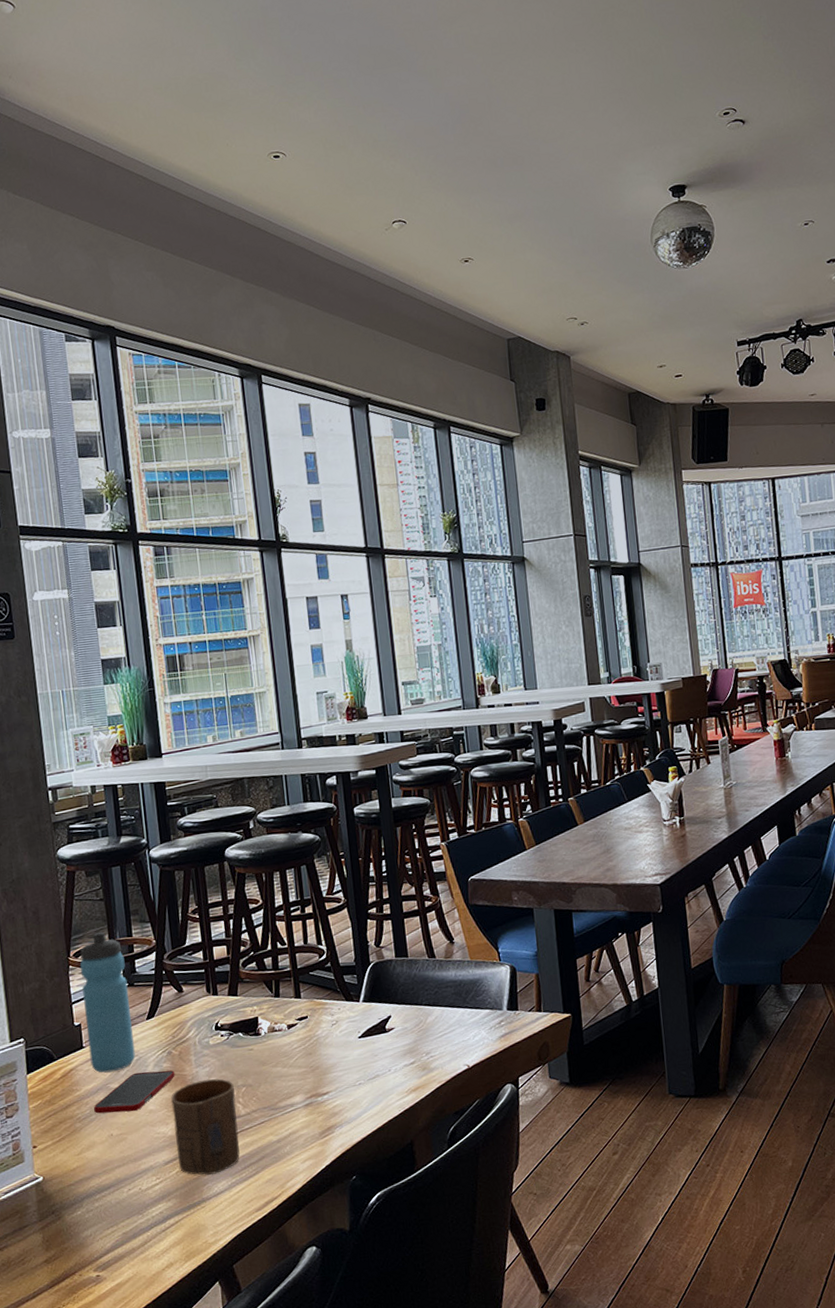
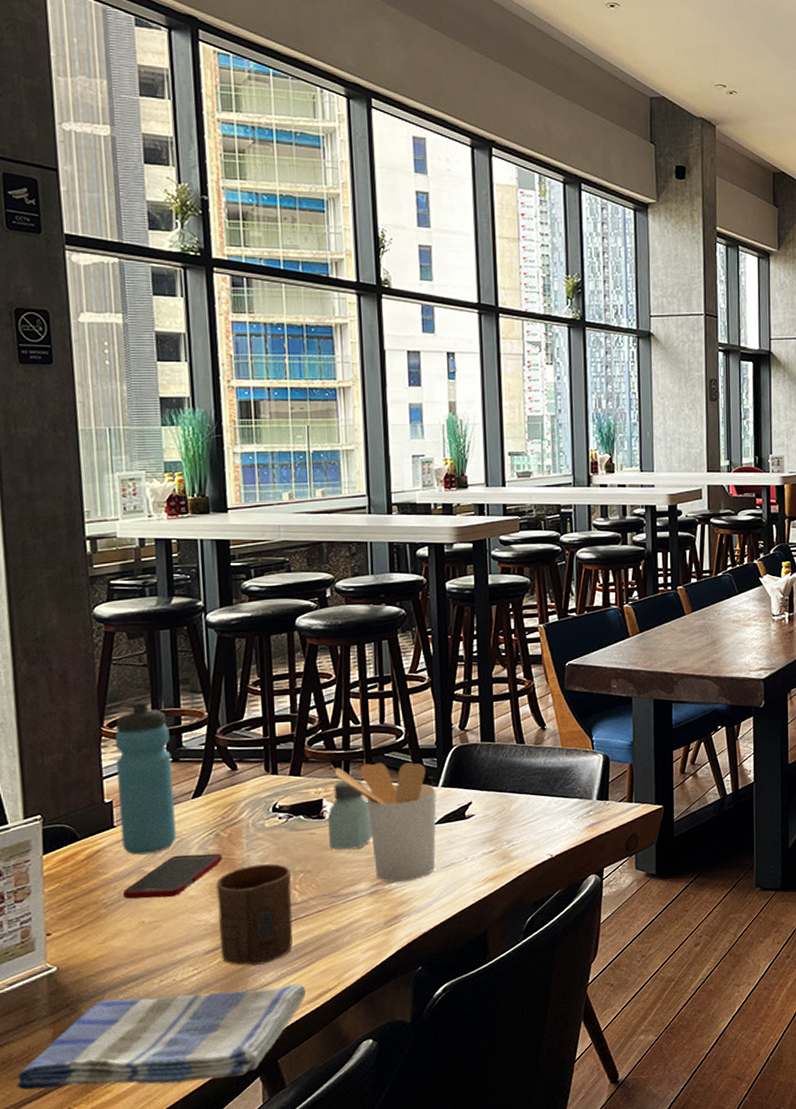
dish towel: none [15,1192,255,1291] -> present [16,984,307,1090]
saltshaker: none [263,997,304,1064] -> present [328,779,373,850]
utensil holder: none [266,980,362,1095] -> present [334,763,437,883]

